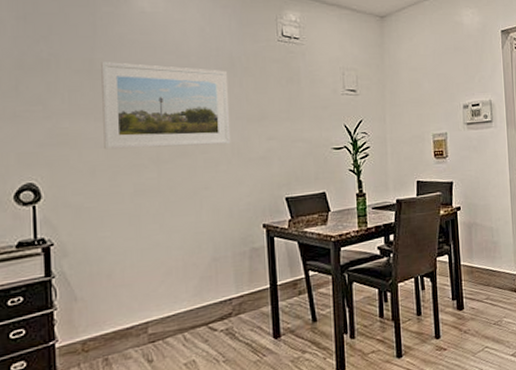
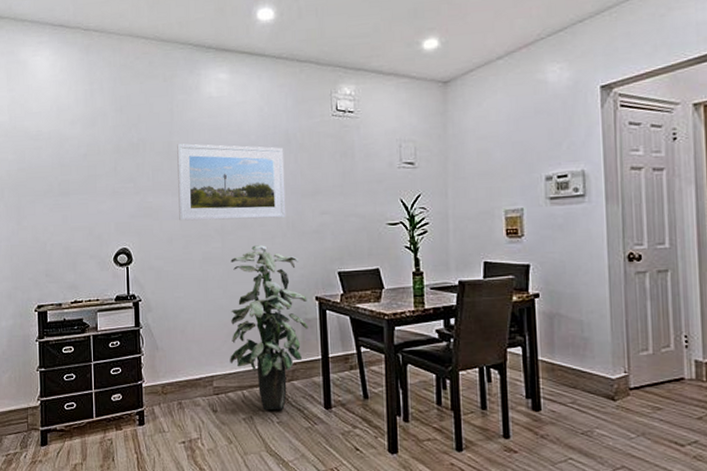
indoor plant: none [168,173,256,350] -> present [230,245,308,410]

